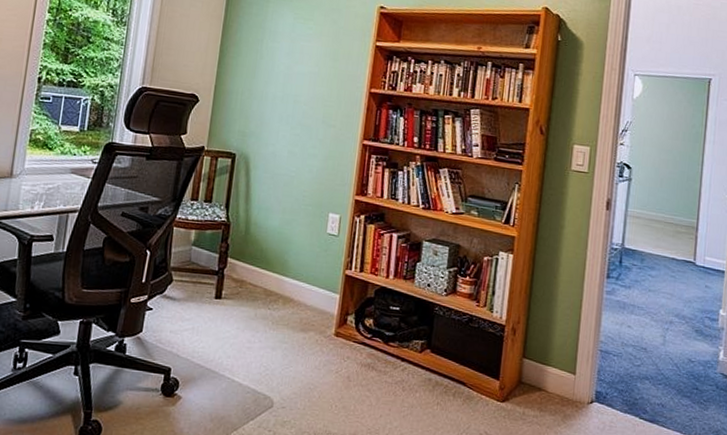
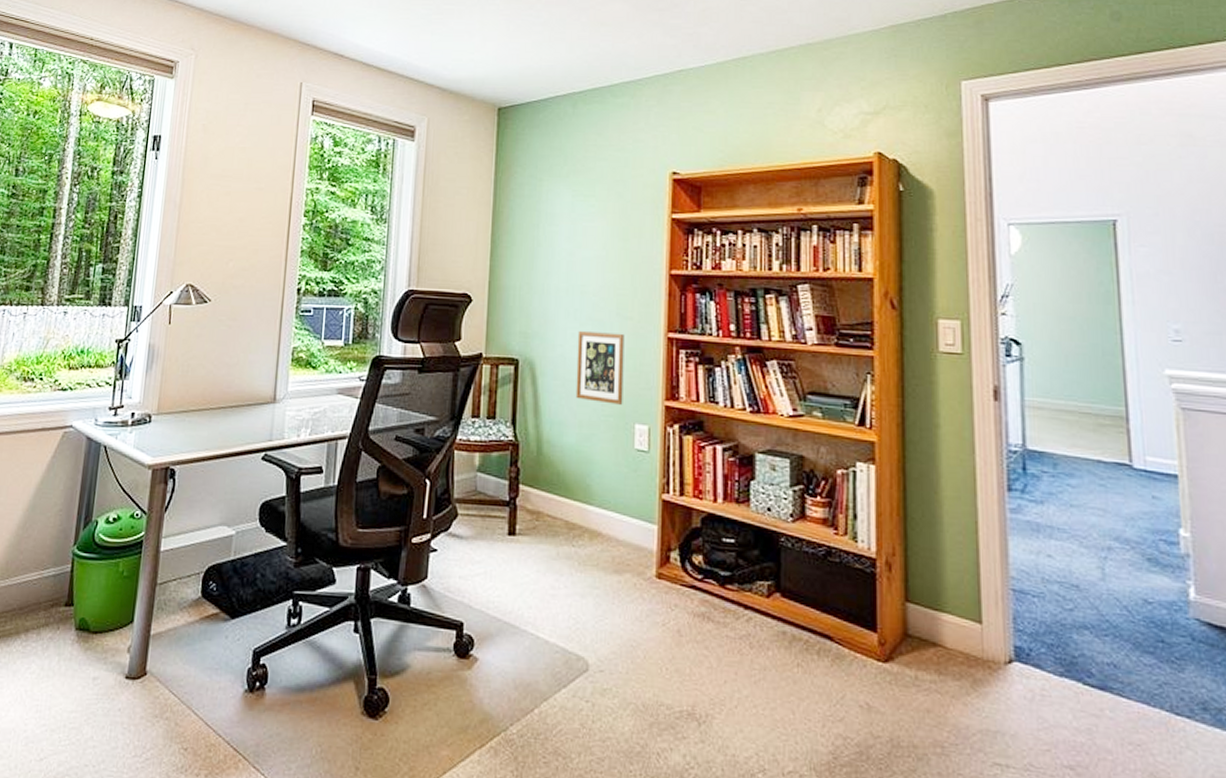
picture frame: none [282,134,327,197] -> present [575,331,625,405]

